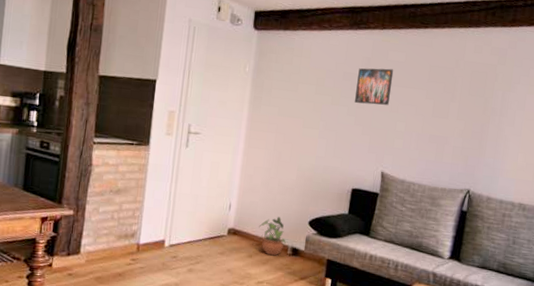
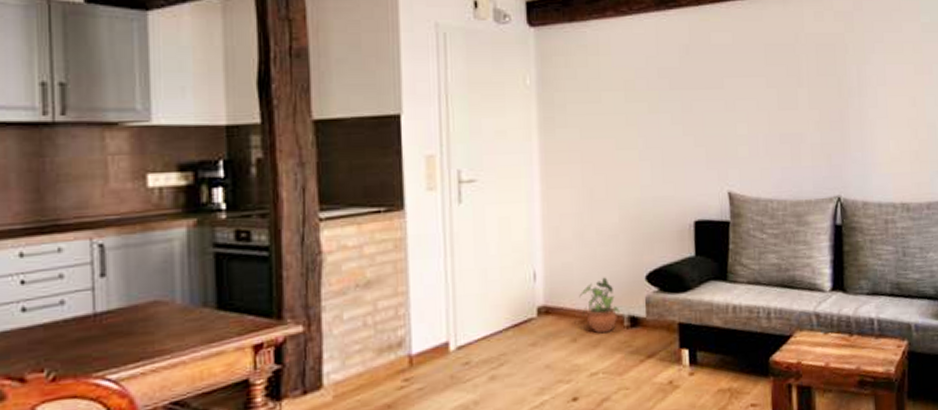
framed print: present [355,68,394,105] -> none [676,55,722,106]

